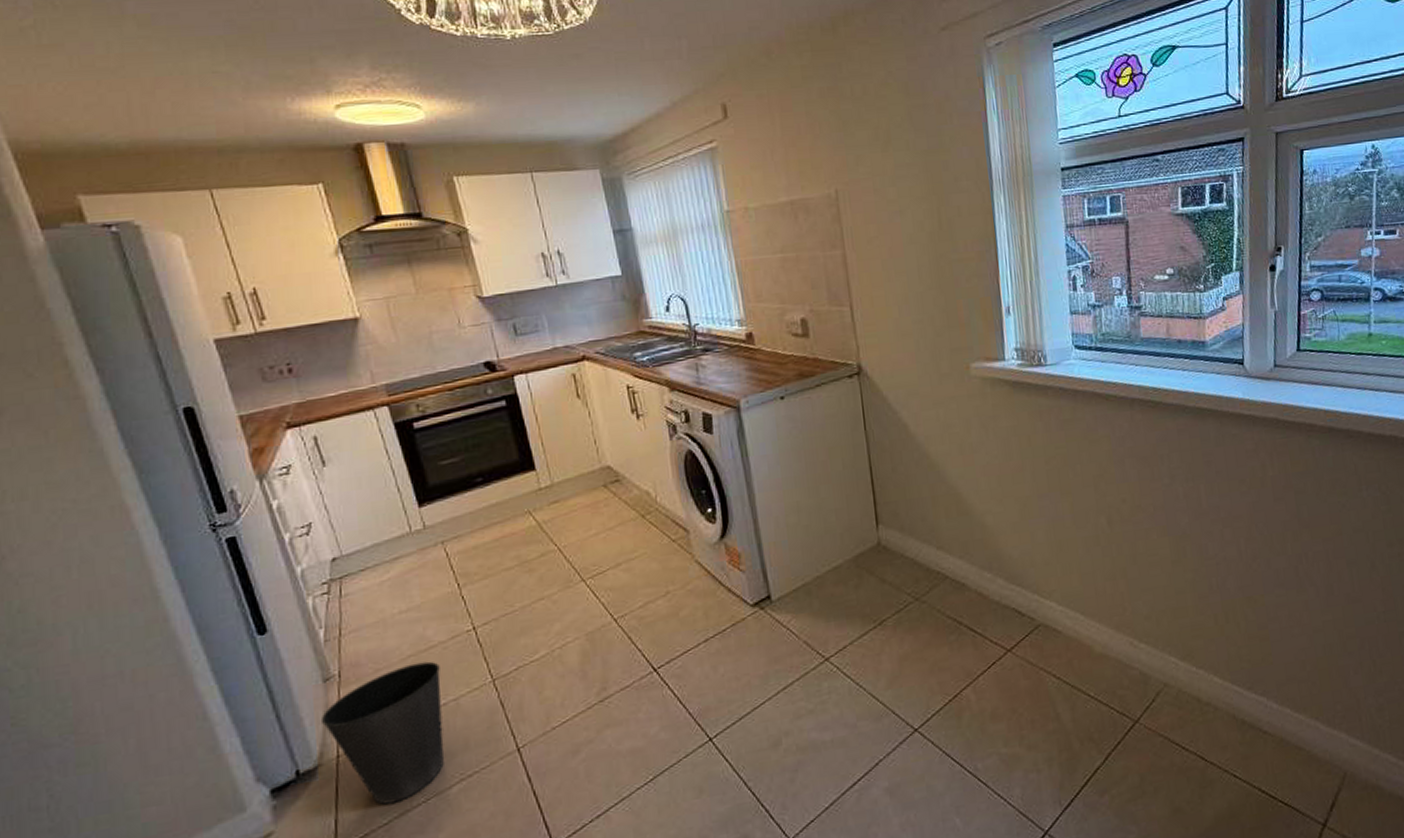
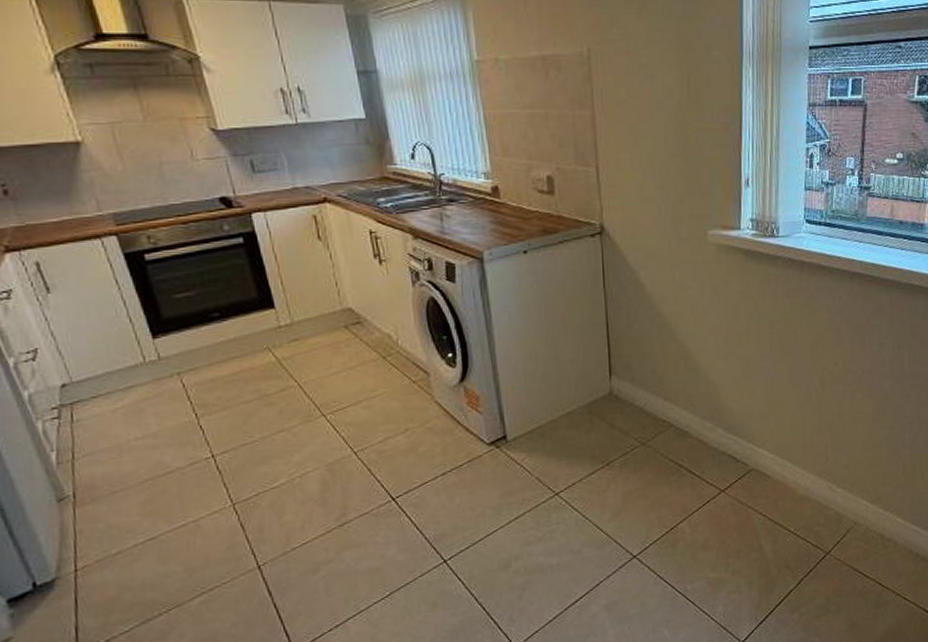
waste basket: present [322,661,444,805] -> none [57,485,185,614]

